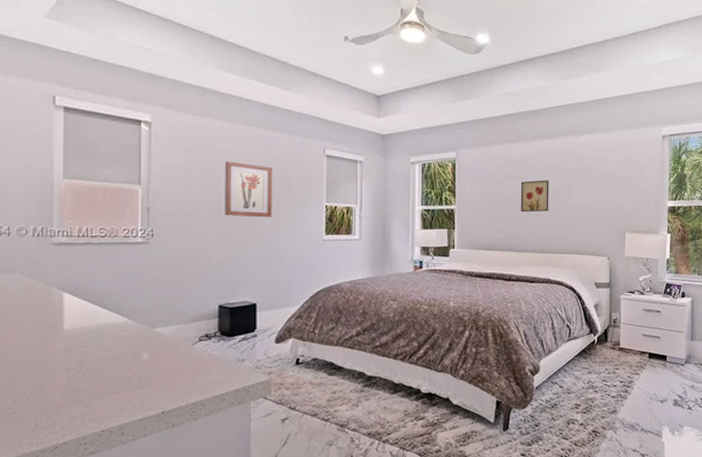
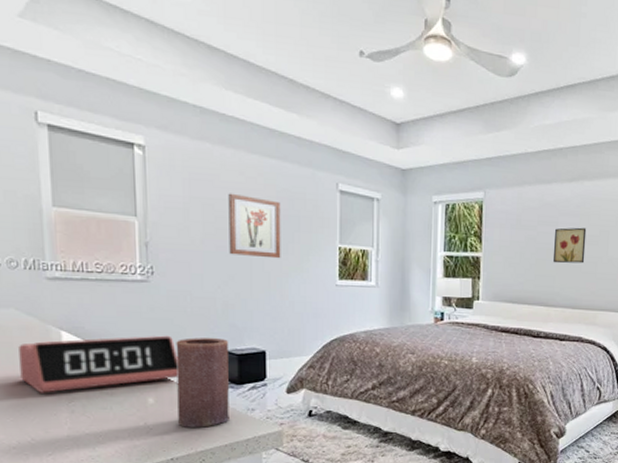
alarm clock: none [21,293,173,353] -> present [19,335,178,393]
candle: none [171,294,221,381] -> present [176,337,229,428]

